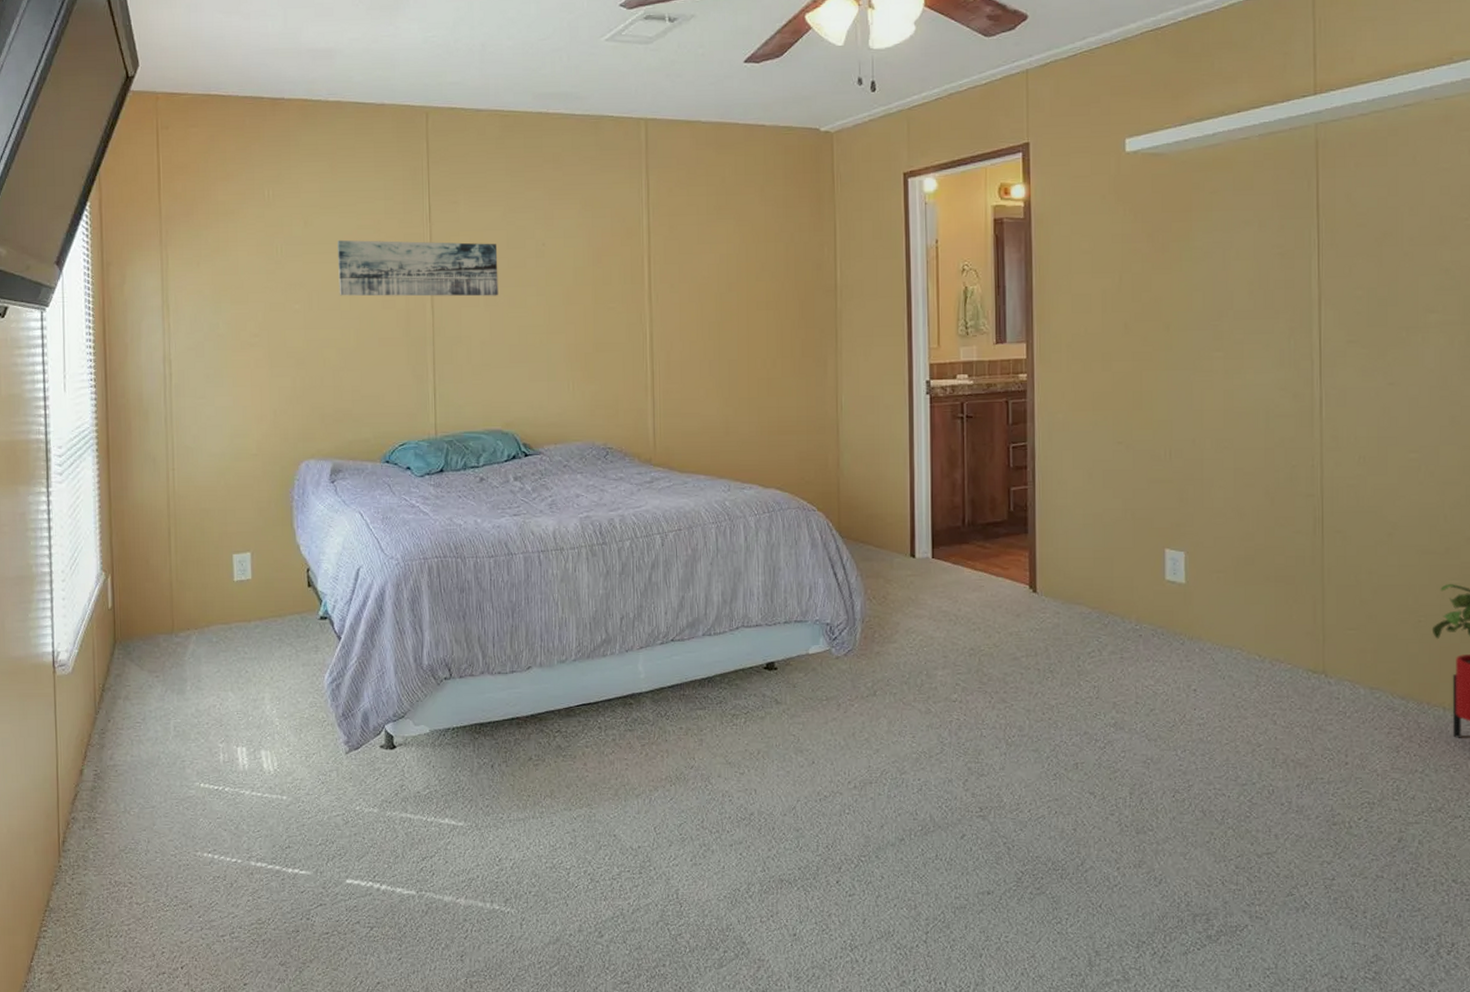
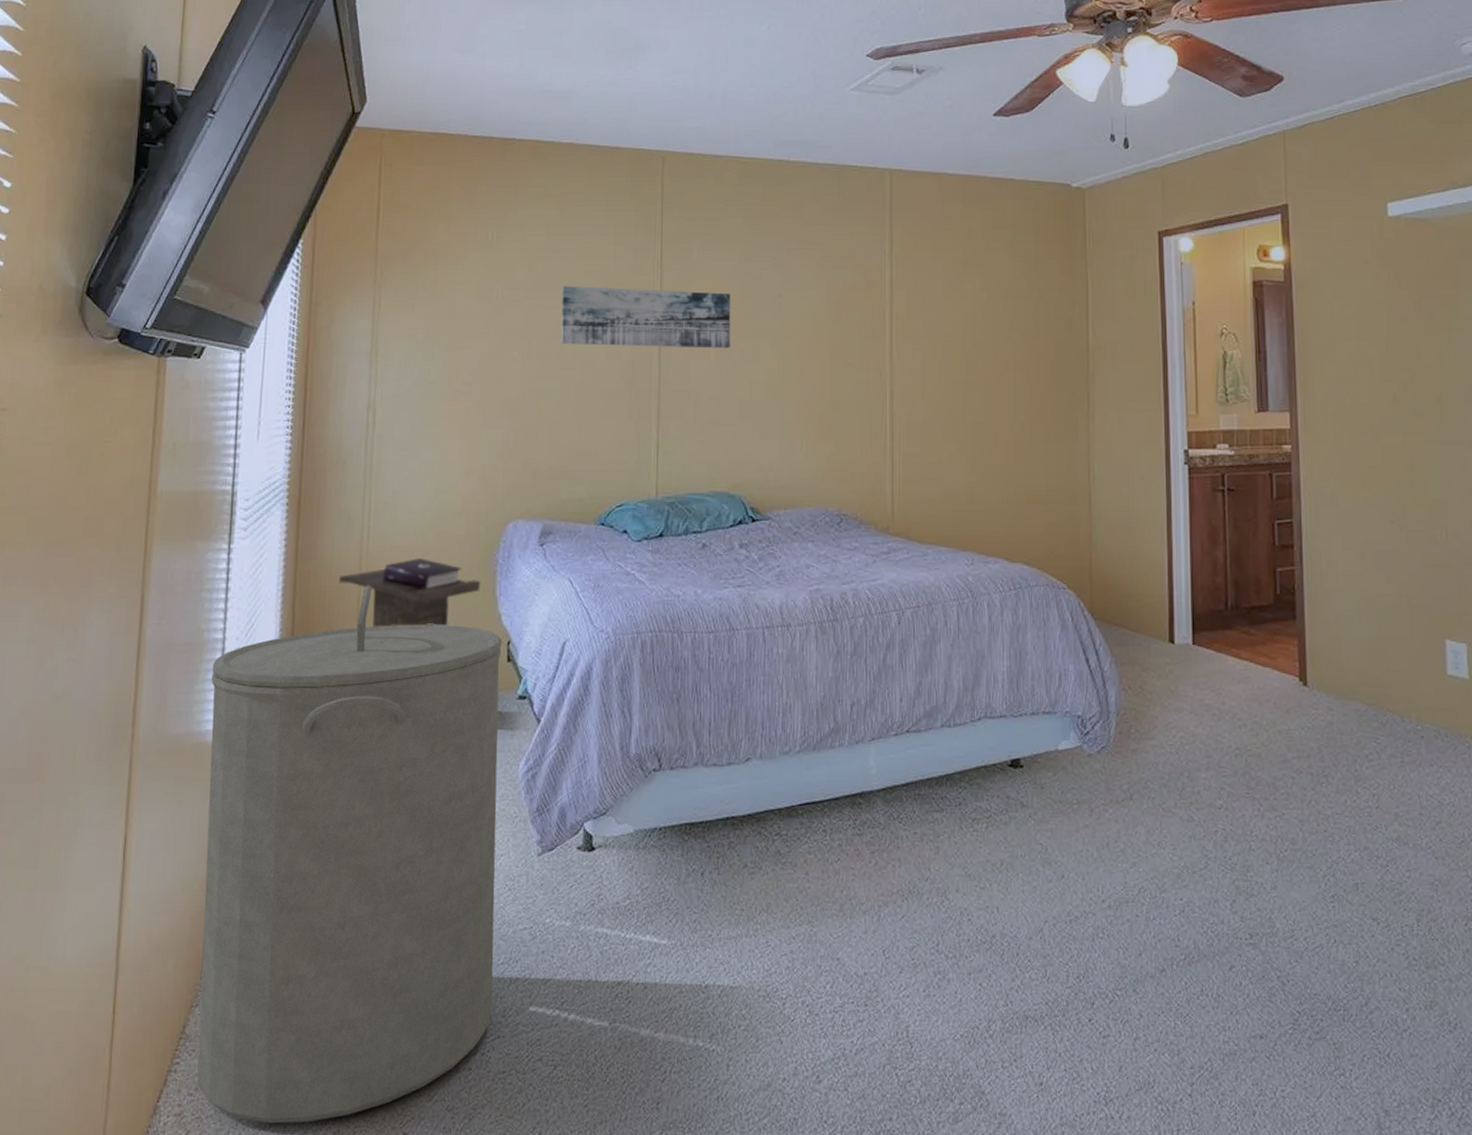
laundry hamper: none [42,523,314,978] -> present [197,586,502,1124]
lectern: none [150,497,279,559] -> present [339,558,481,628]

